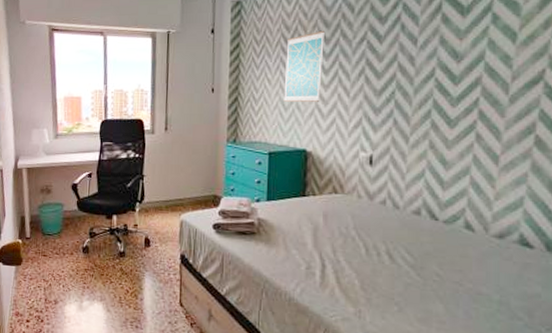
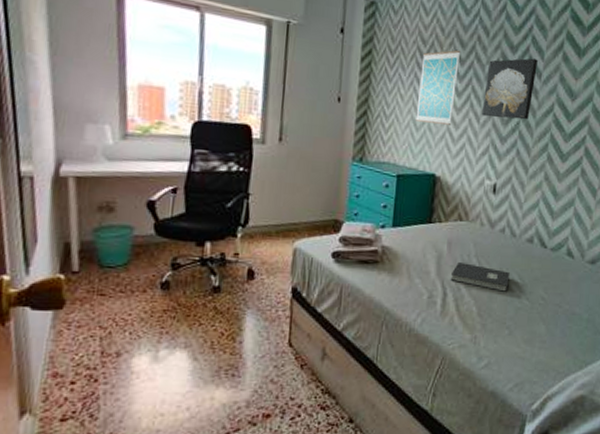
book: none [328,233,395,266] -> present [450,261,510,292]
wall art: none [351,25,411,90] -> present [481,58,538,120]

